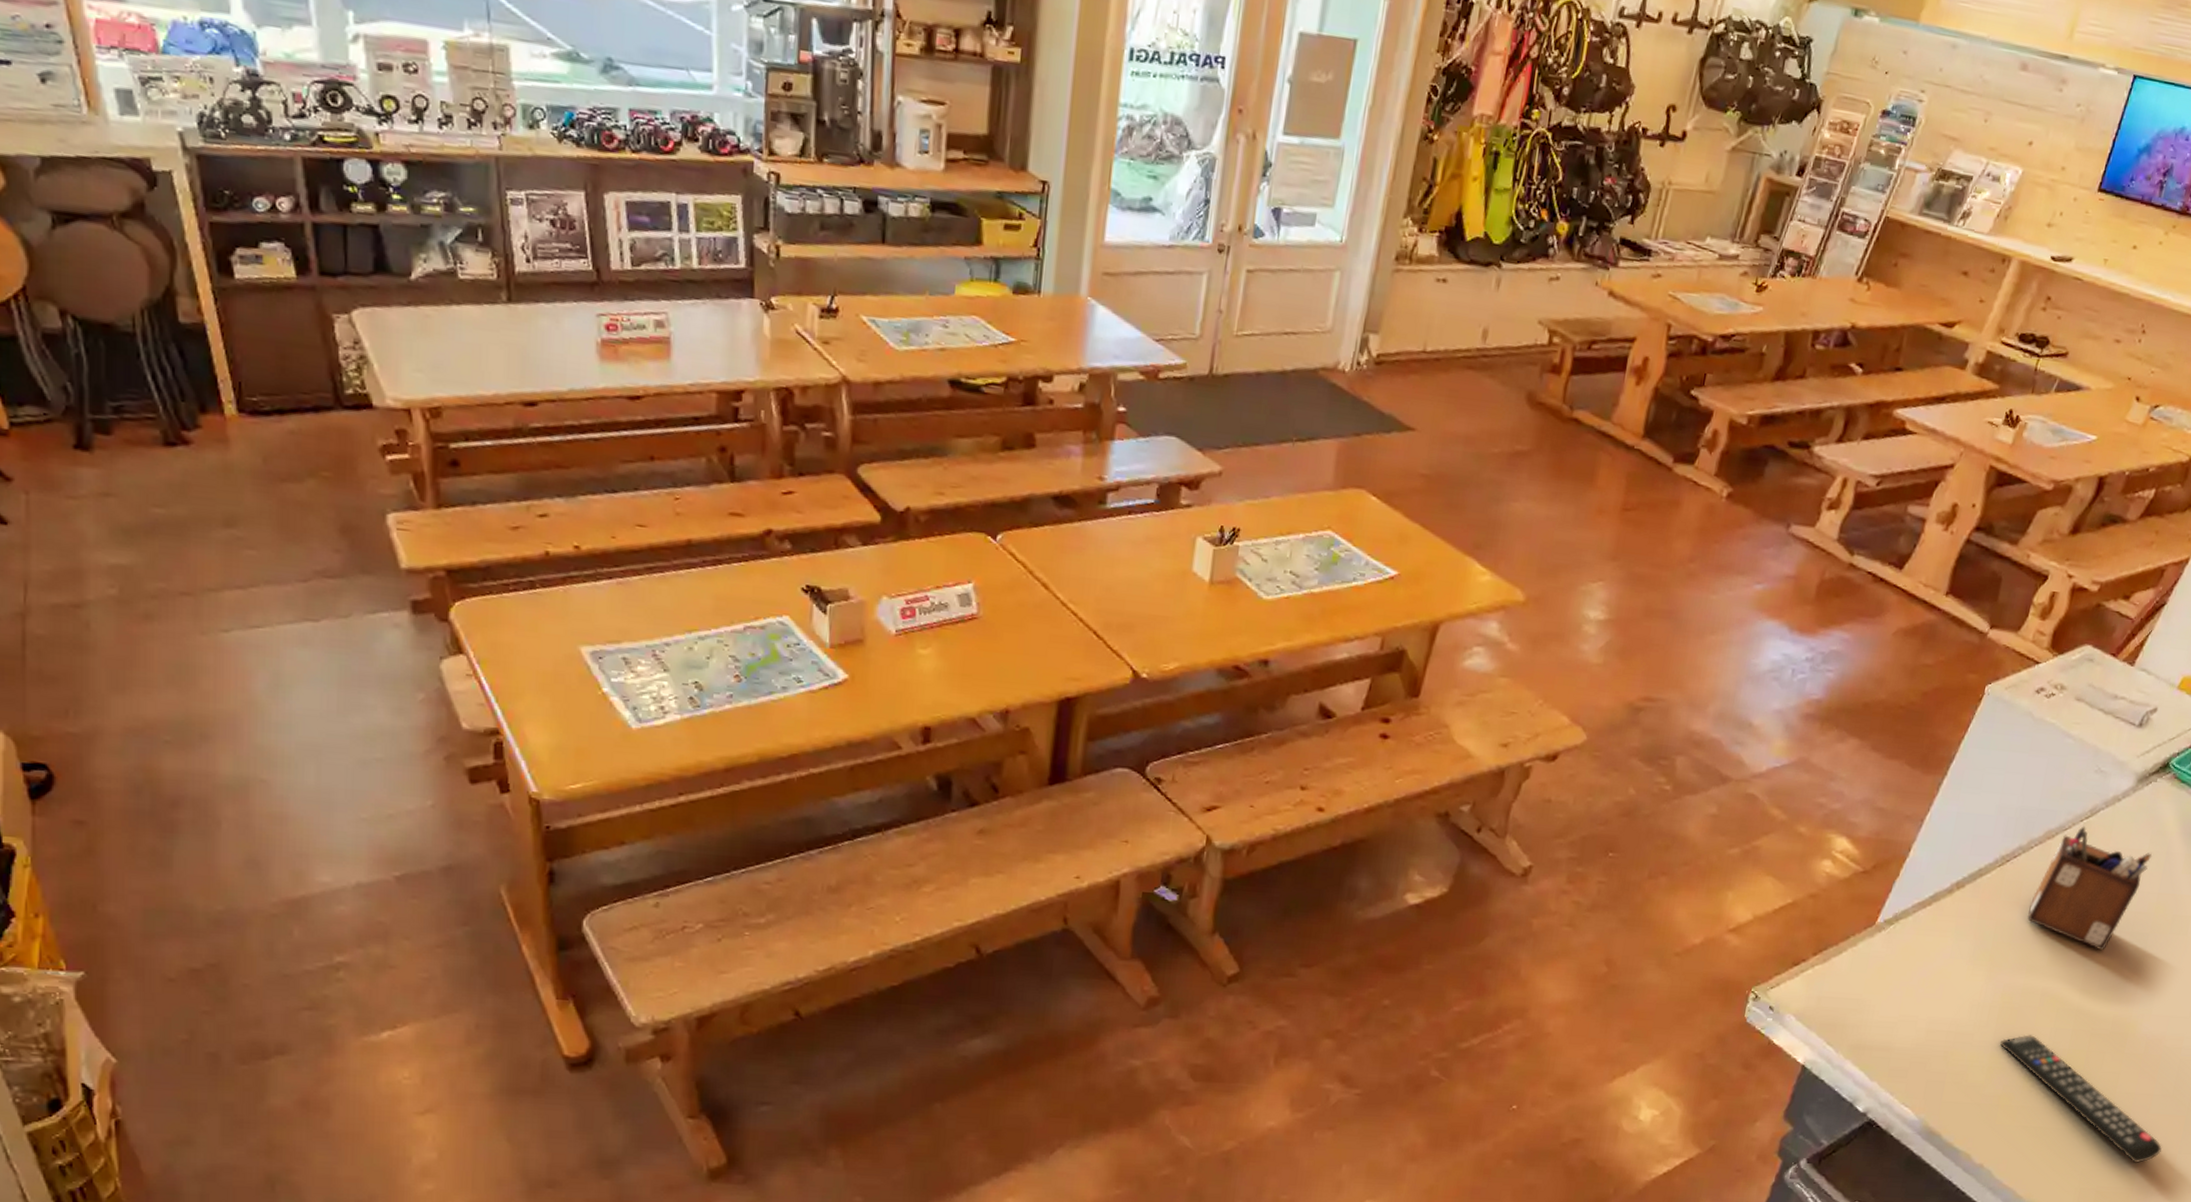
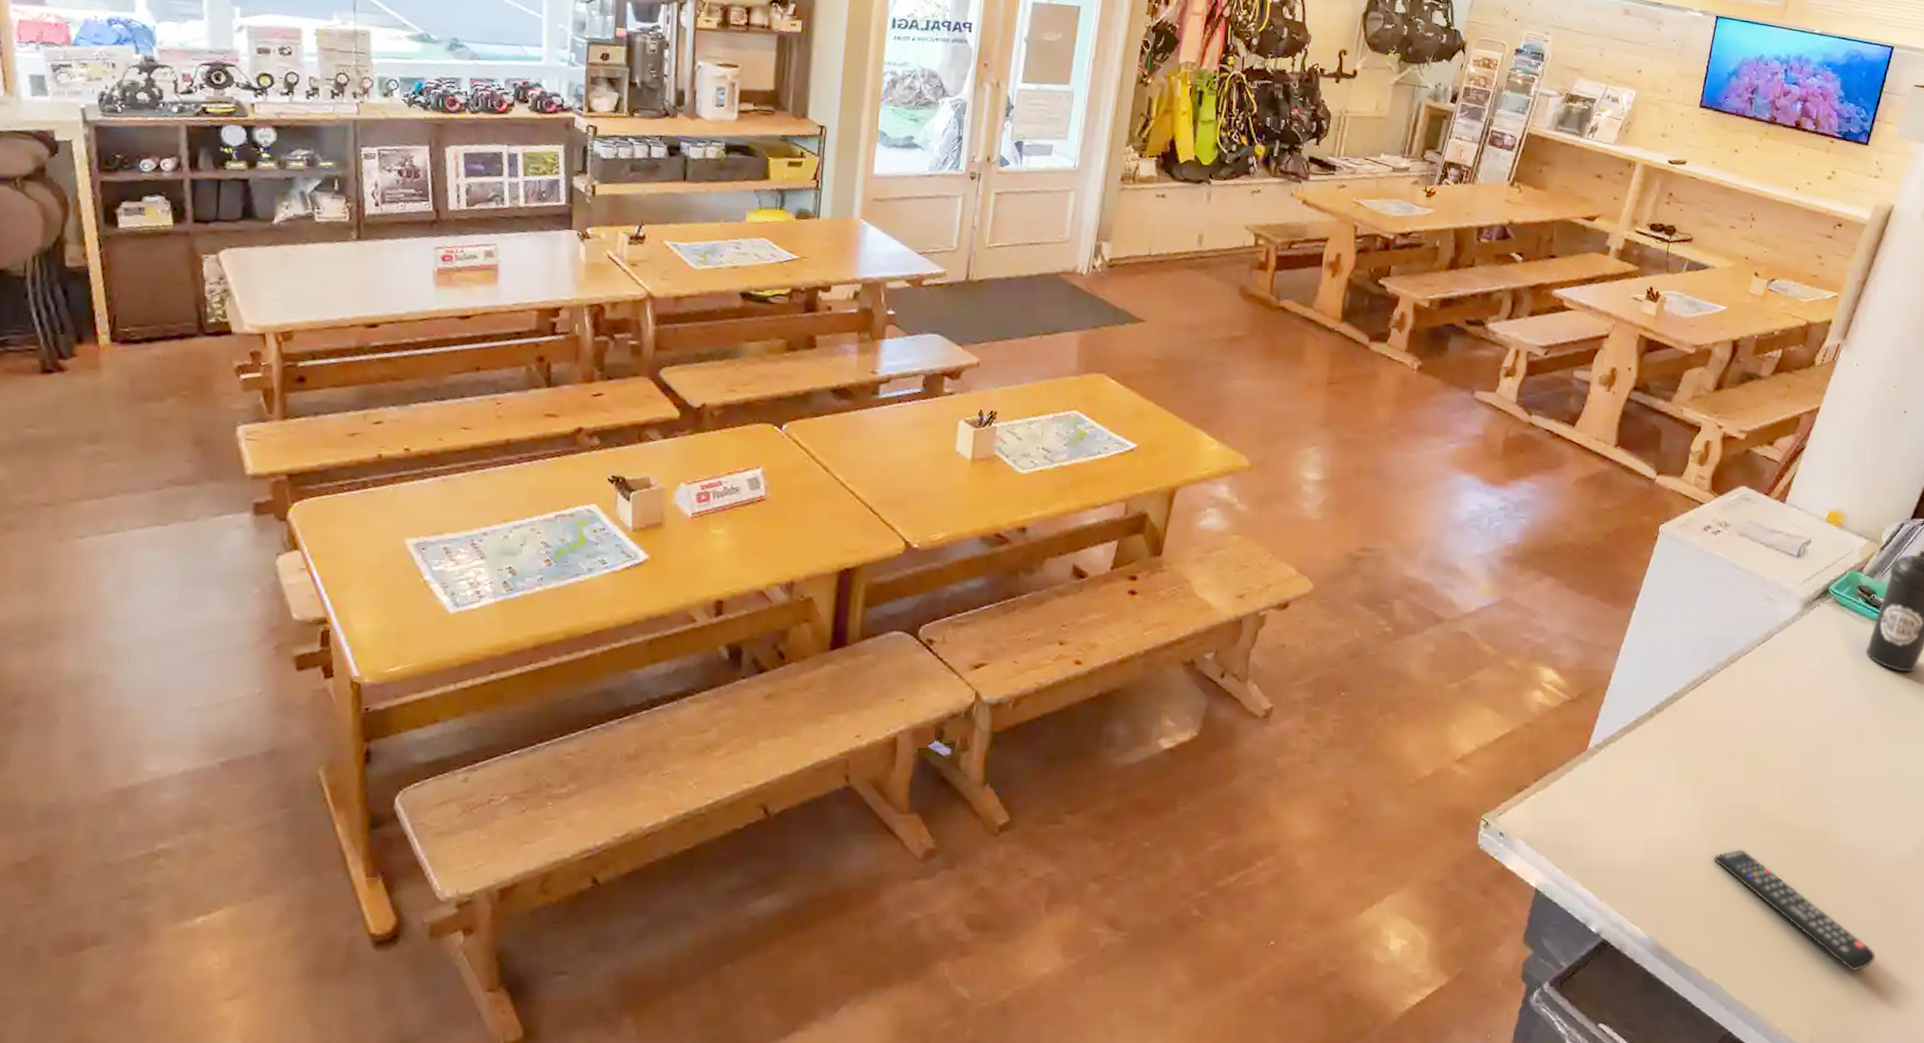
desk organizer: present [2027,826,2153,951] -> none [1723,649,1826,766]

